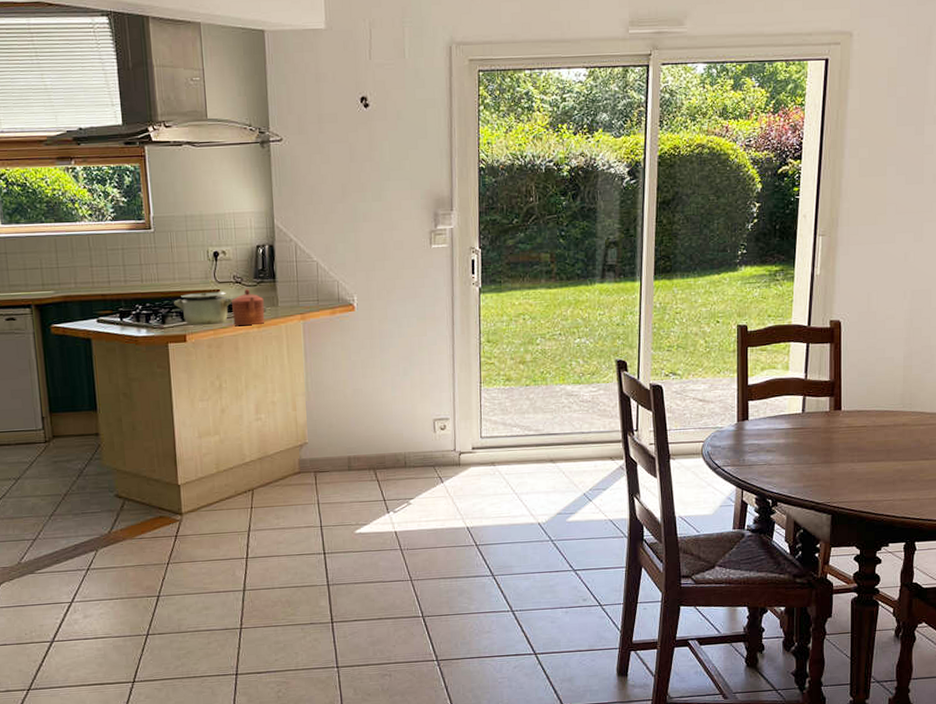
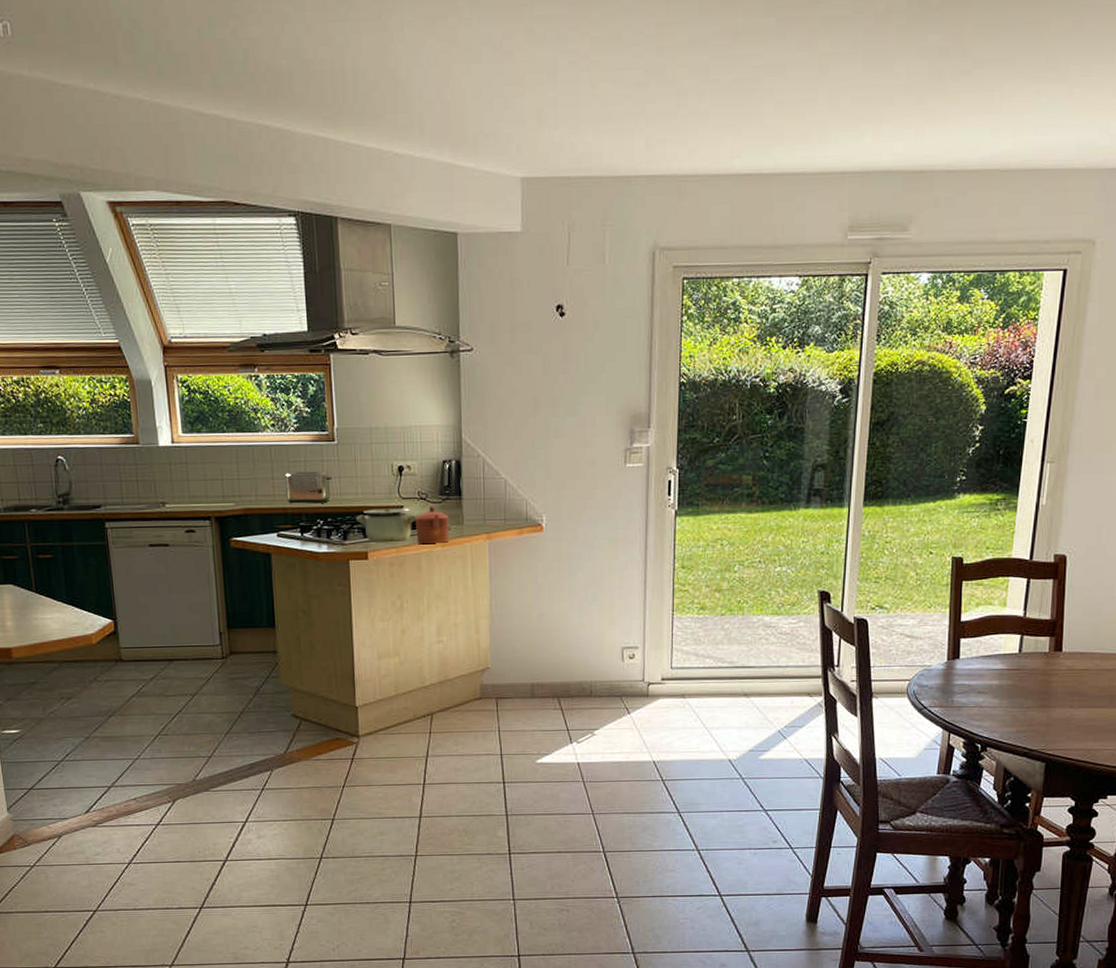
toaster: none [103,257,150,290] -> present [285,470,333,504]

